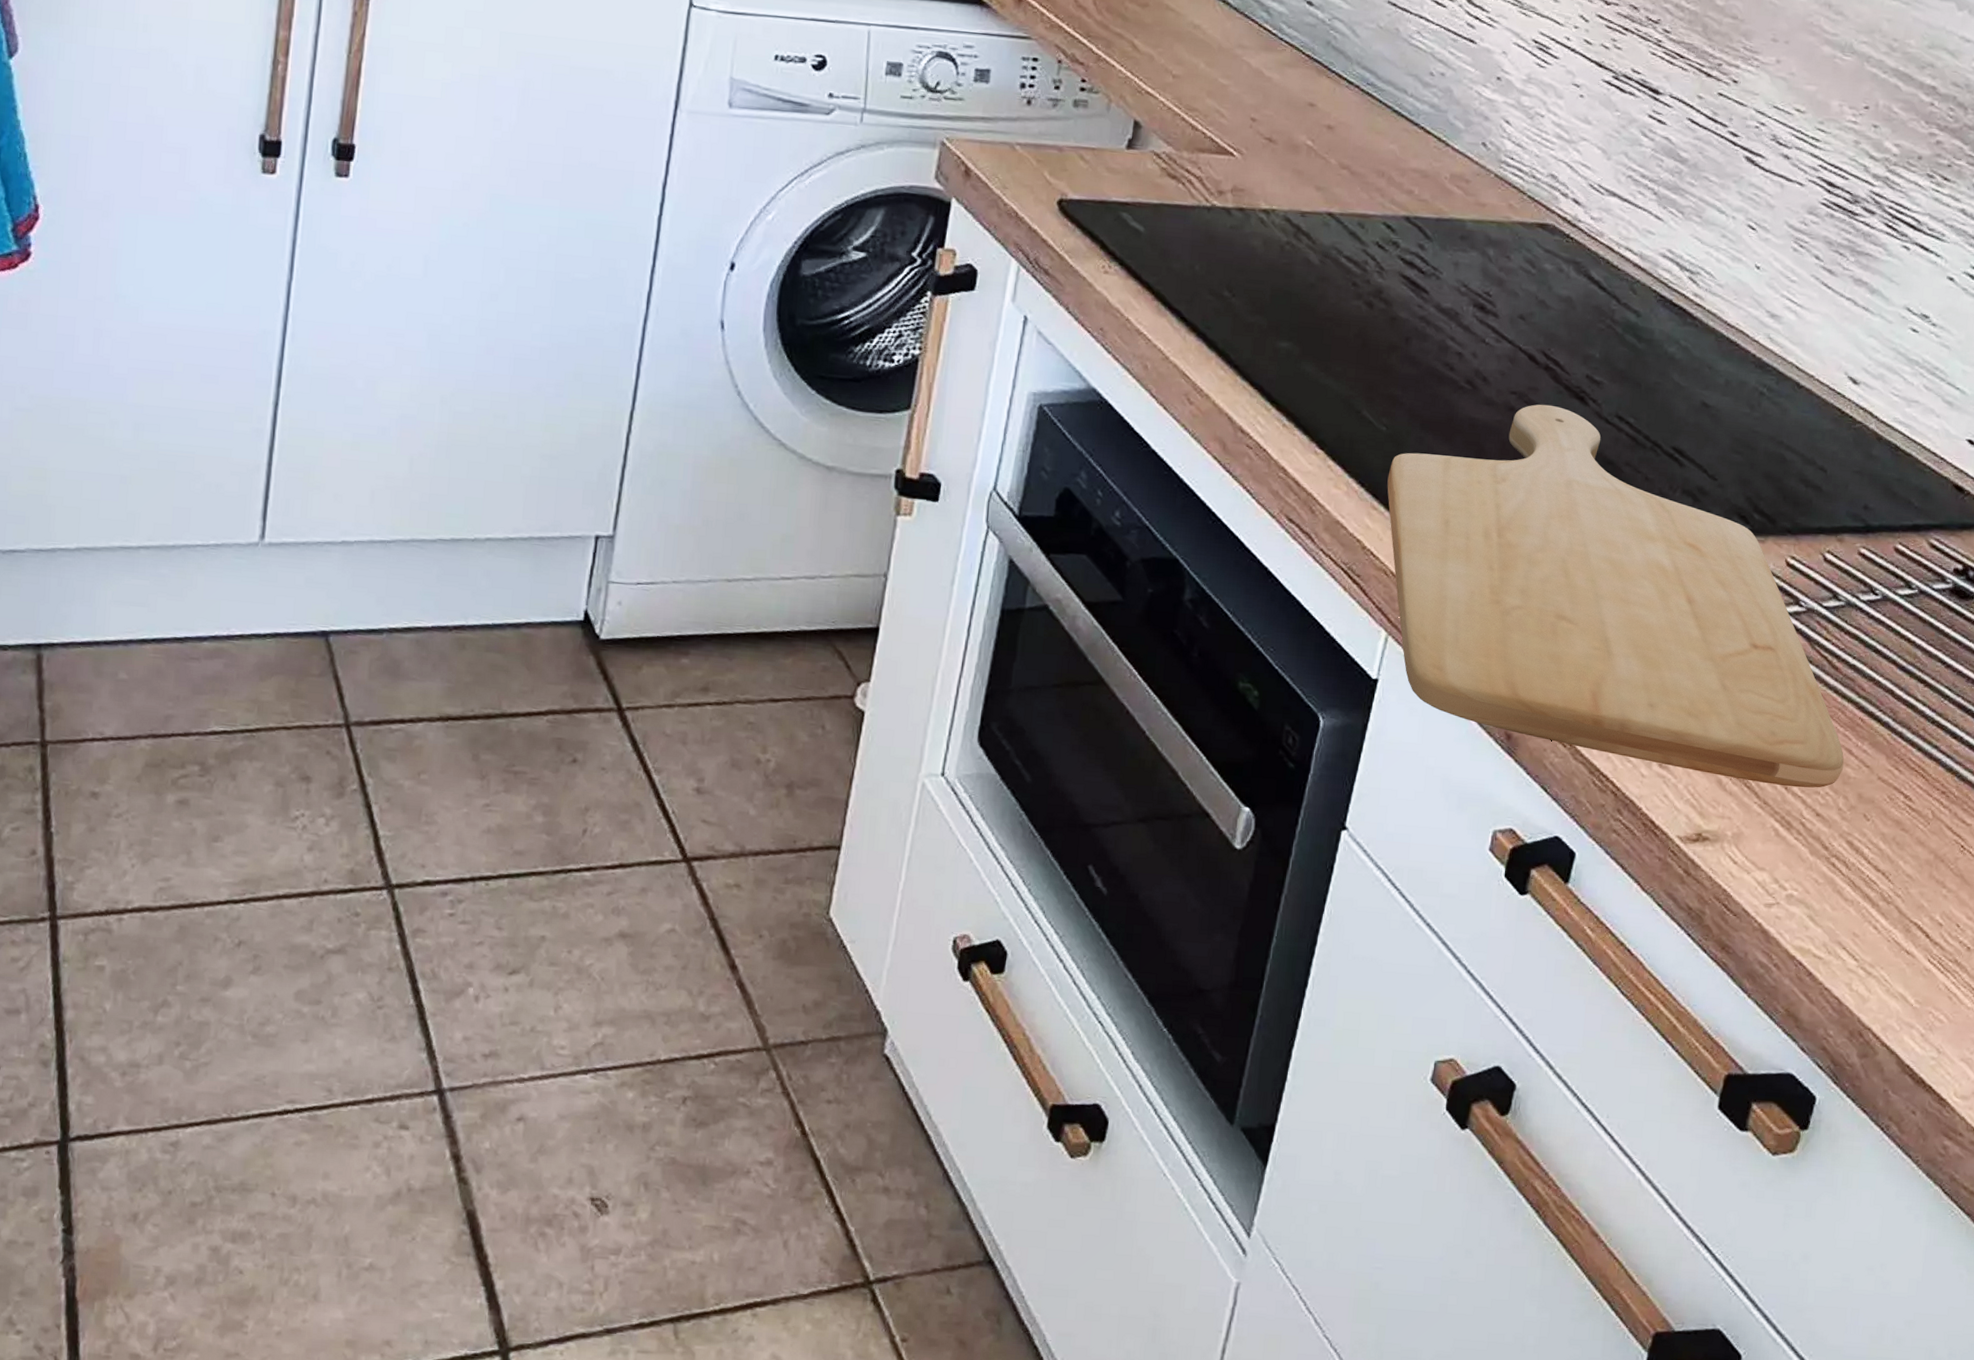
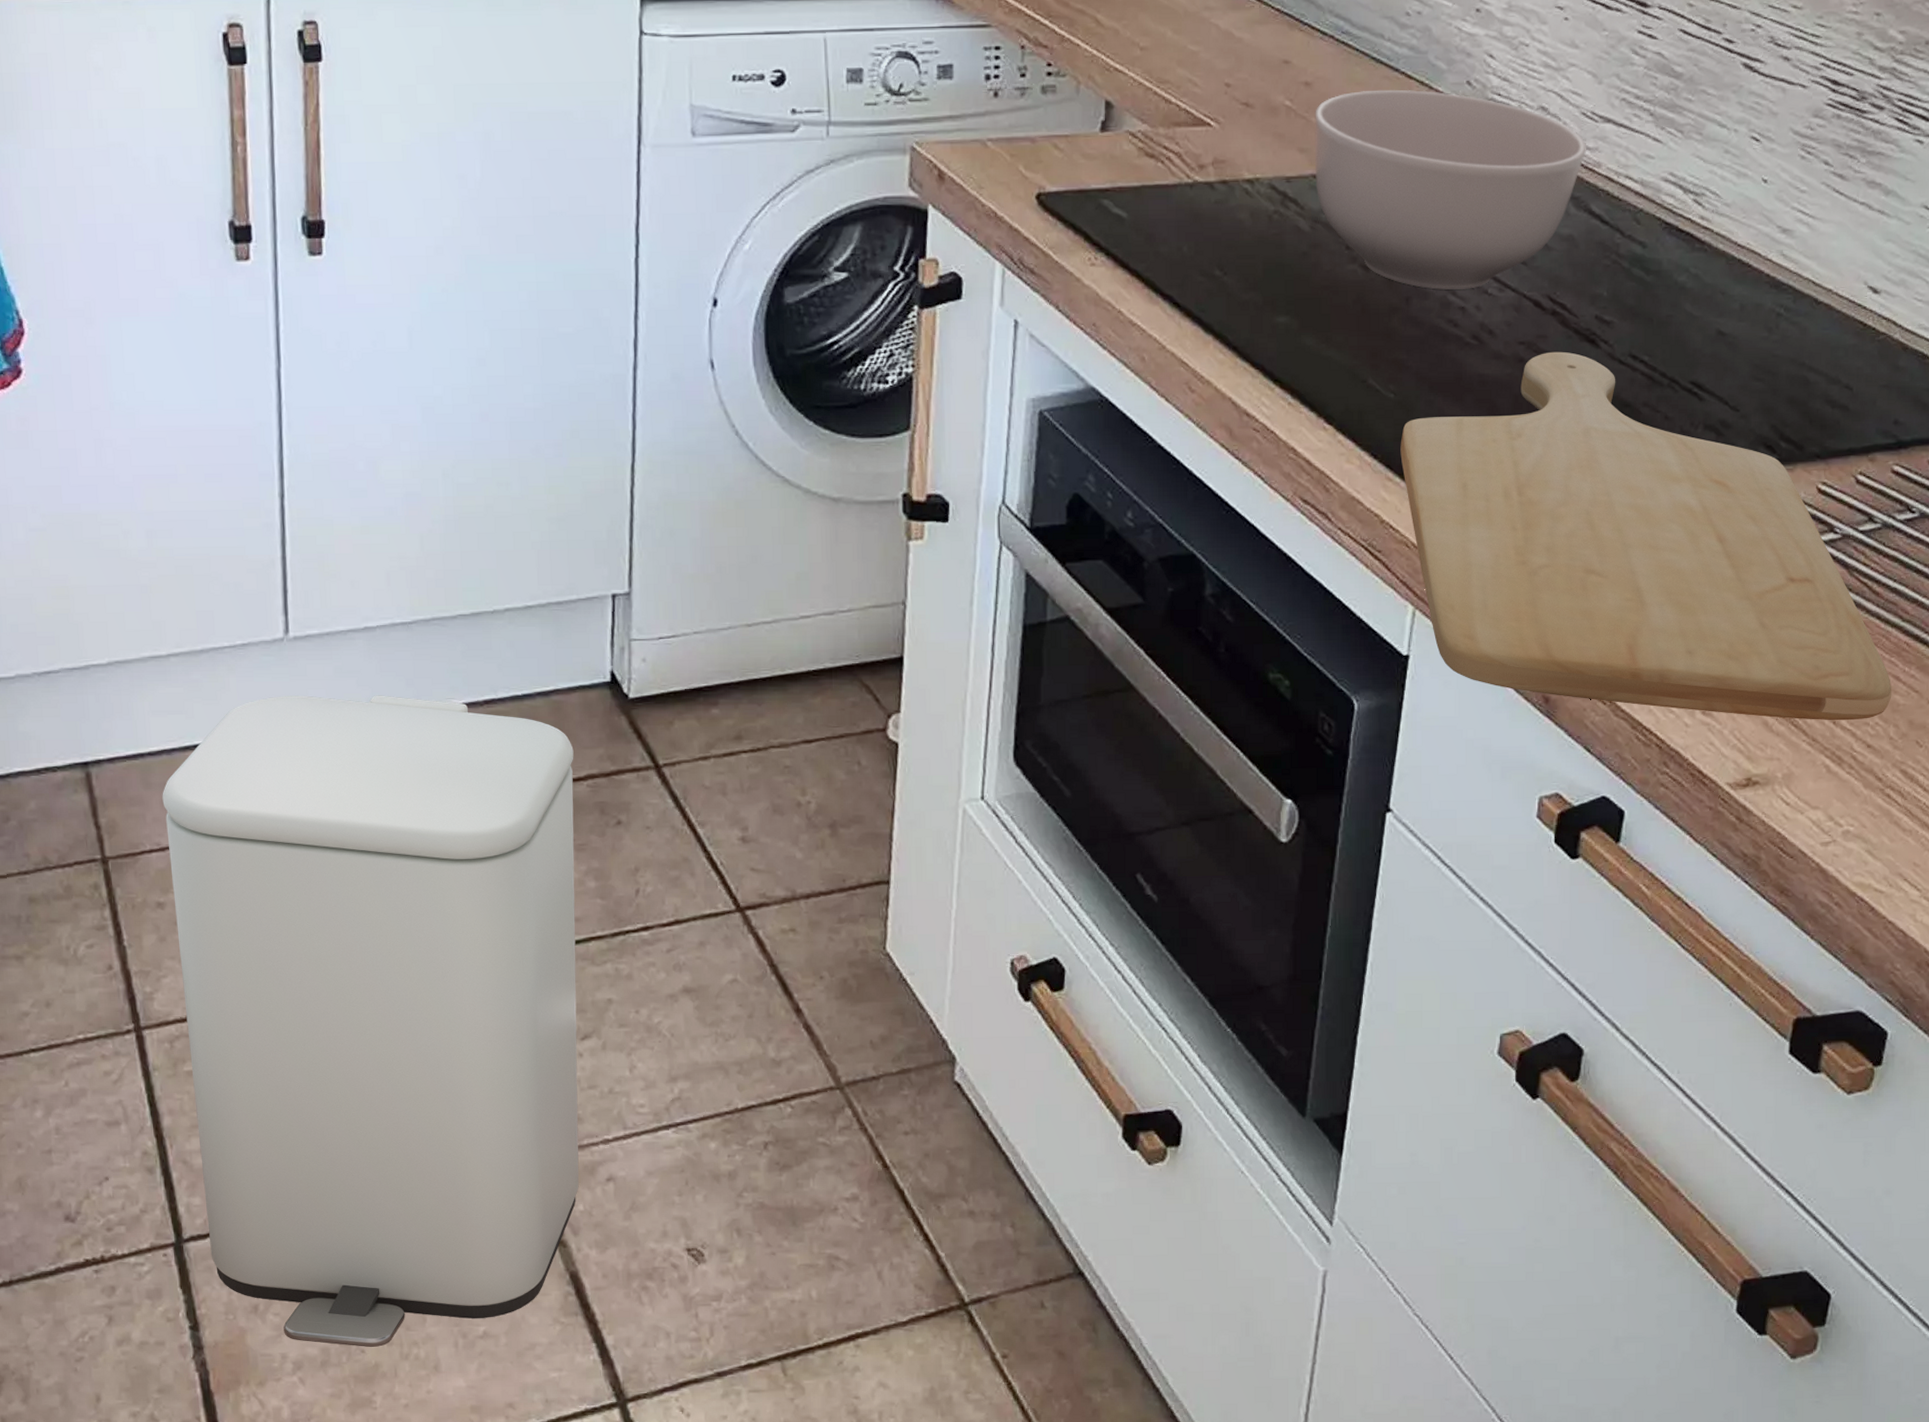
pedal bin: none [96,599,538,1269] -> present [162,695,579,1347]
bowl: none [1329,140,1592,337] -> present [1314,89,1587,290]

